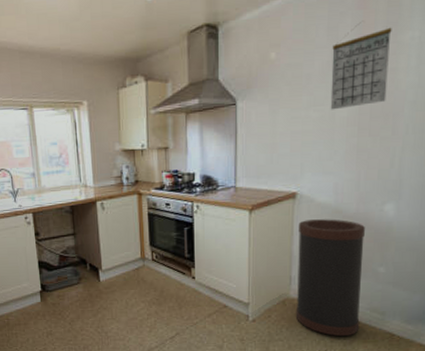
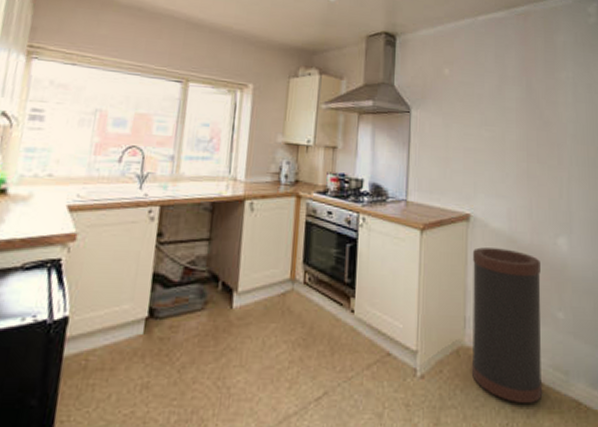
calendar: present [330,22,392,110] -> none [500,56,550,132]

